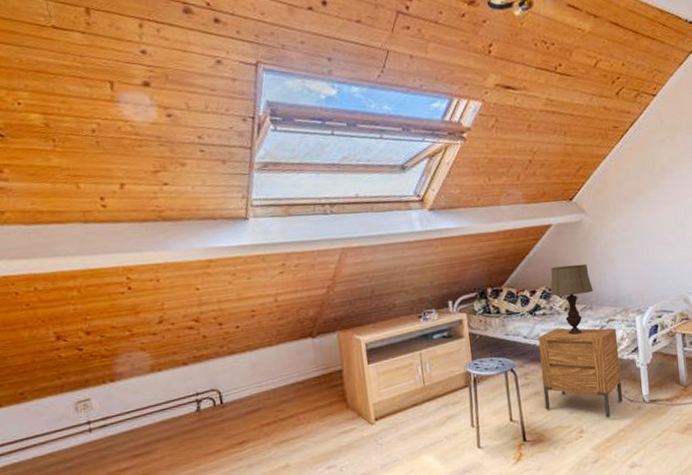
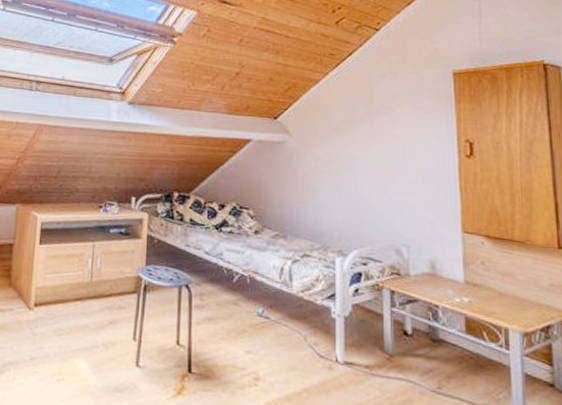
nightstand: present [538,327,623,419] -> none [218,250,312,371]
table lamp: present [549,264,593,335] -> none [240,184,289,263]

